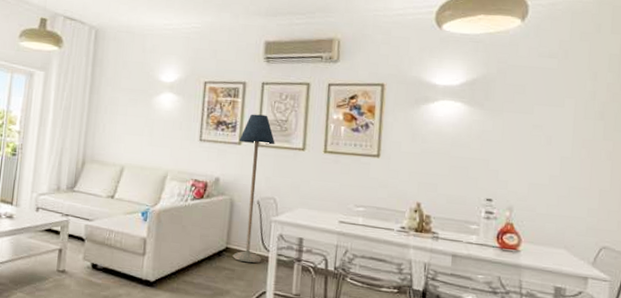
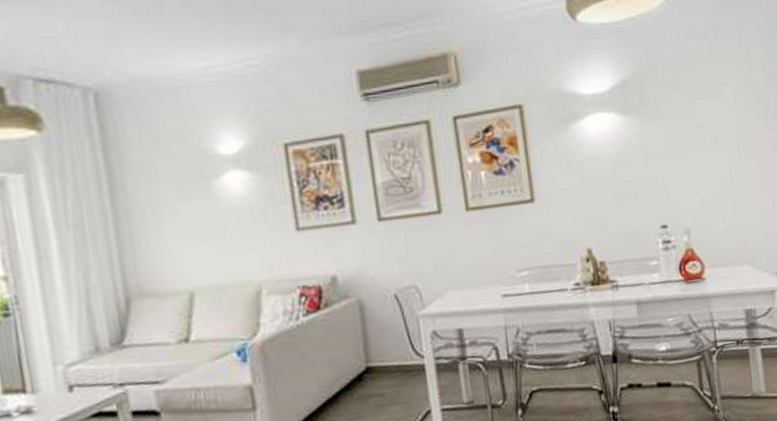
floor lamp: present [232,114,275,263] -> none [351,175,416,381]

